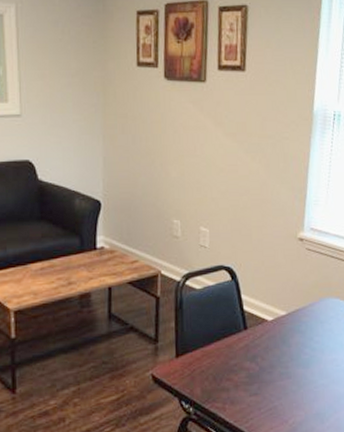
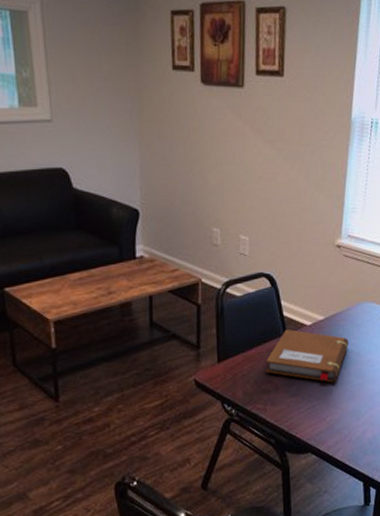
notebook: none [225,325,312,382] -> present [265,329,349,383]

